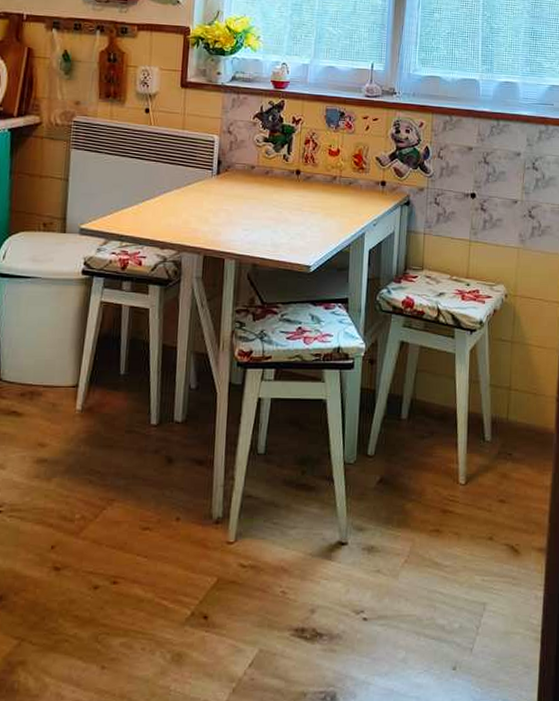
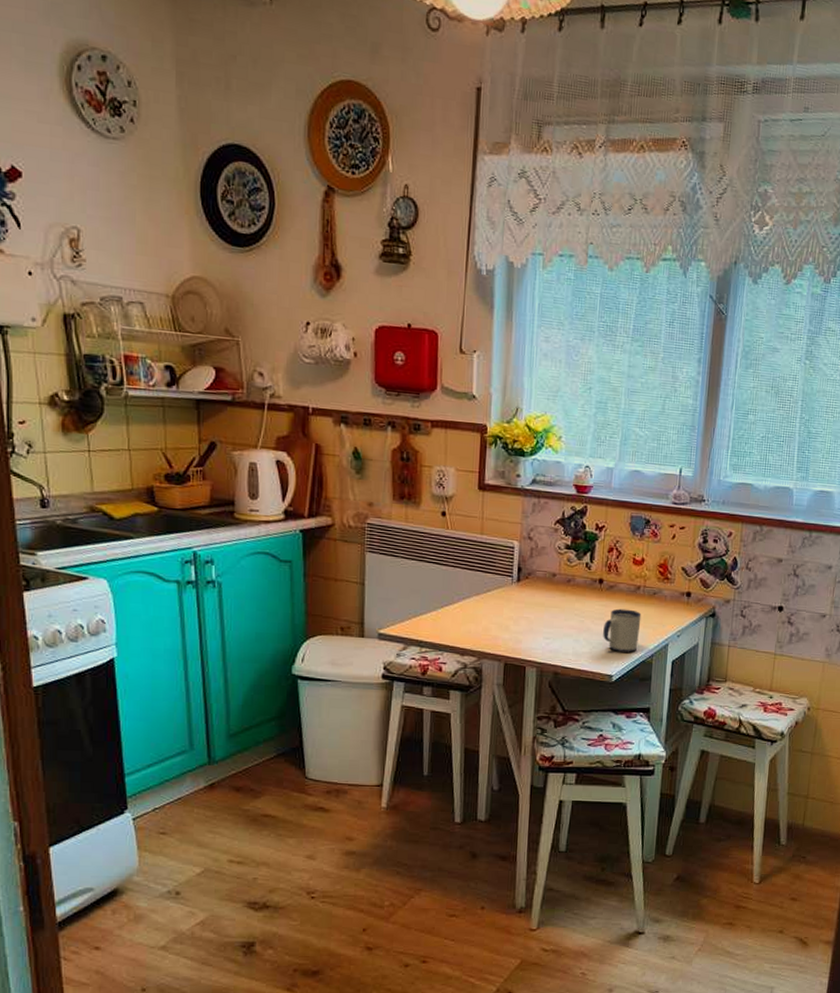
mug: none [301,199,338,242] -> present [603,608,642,653]

